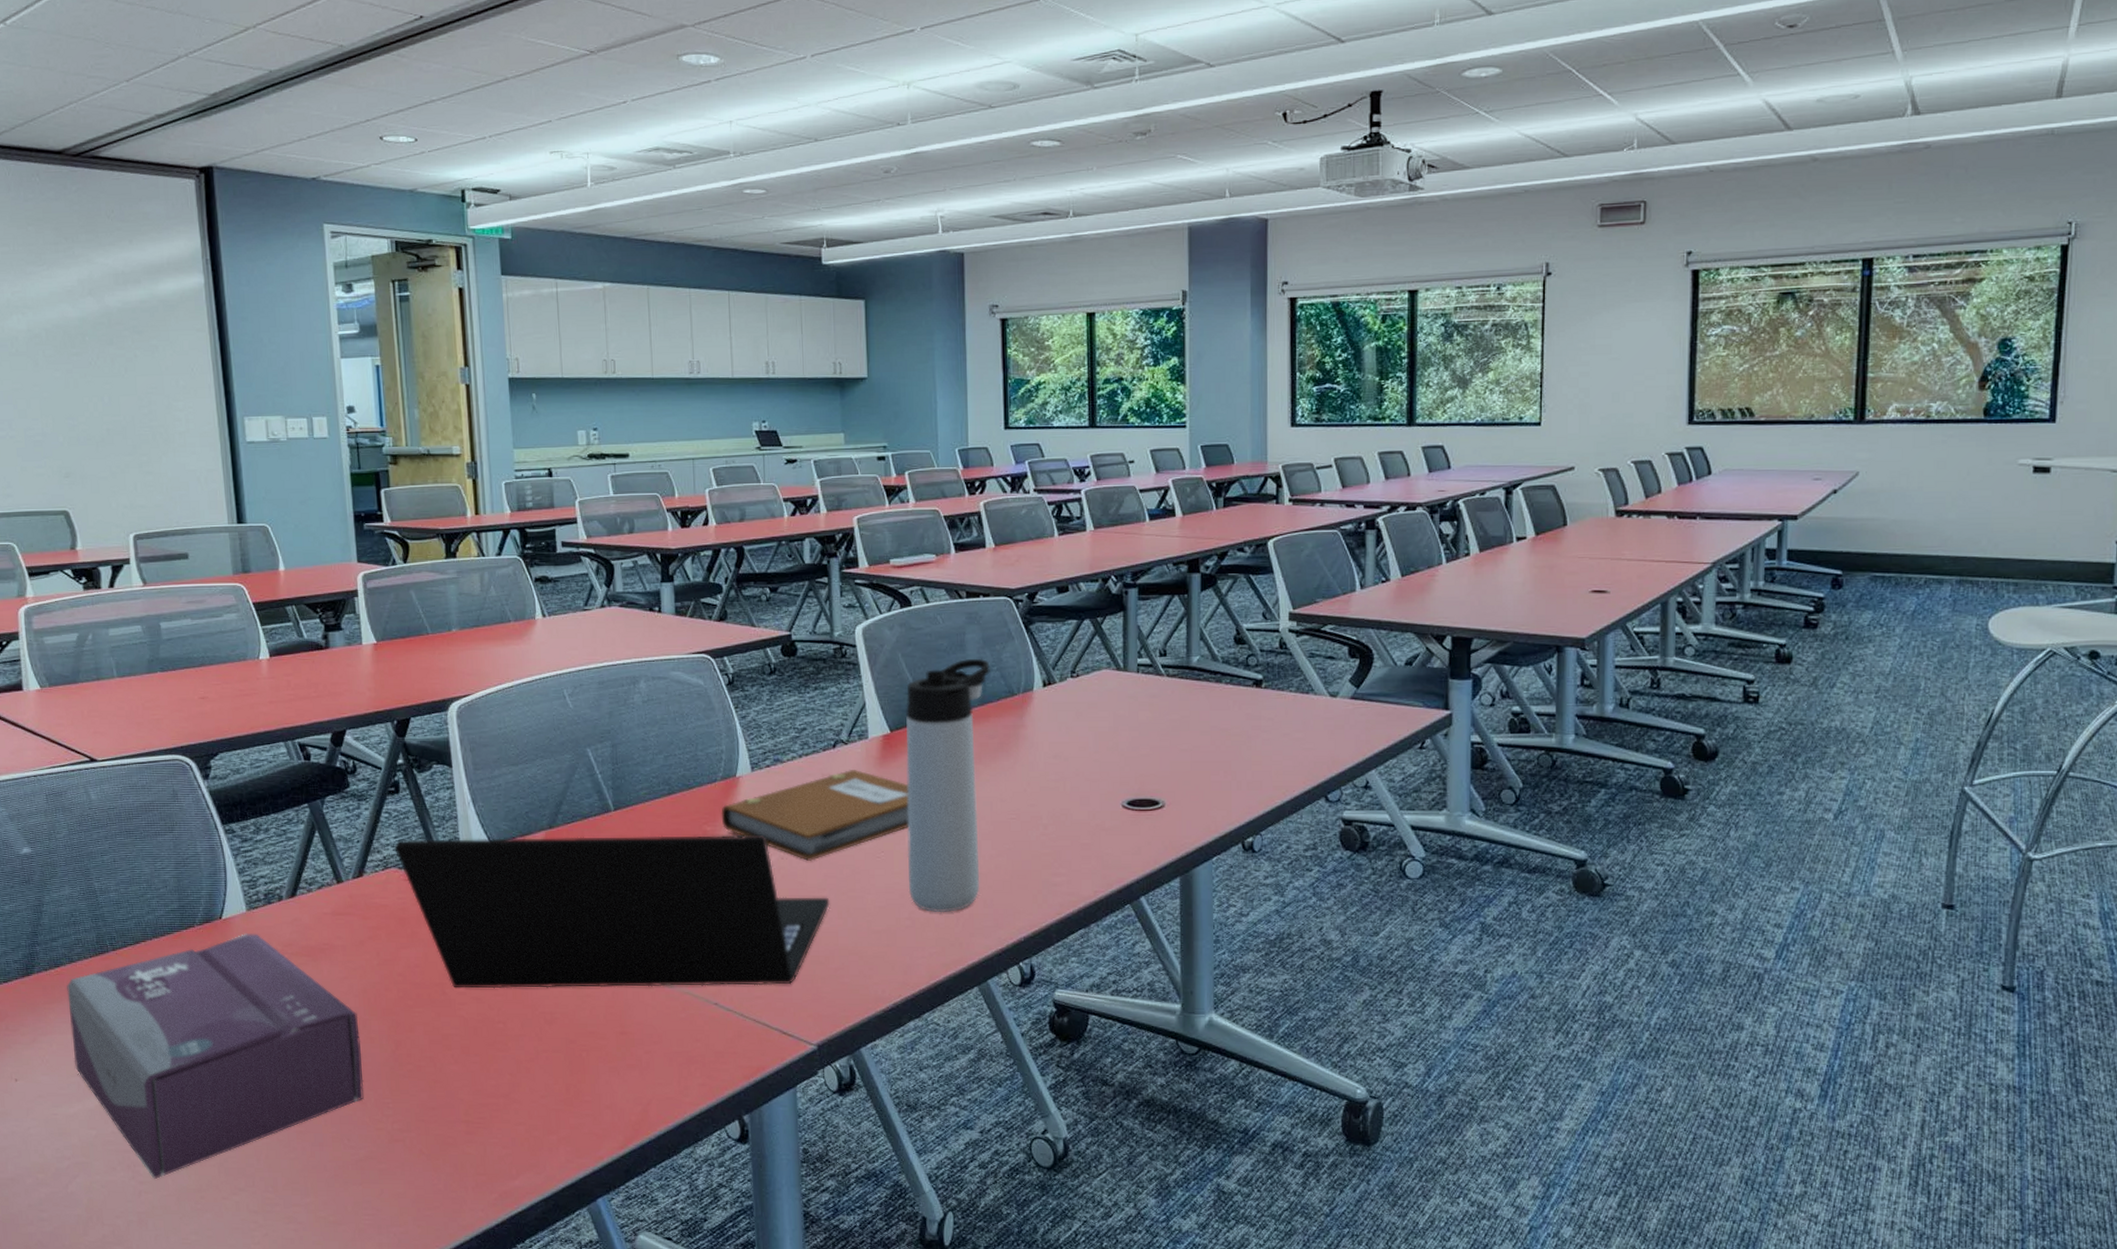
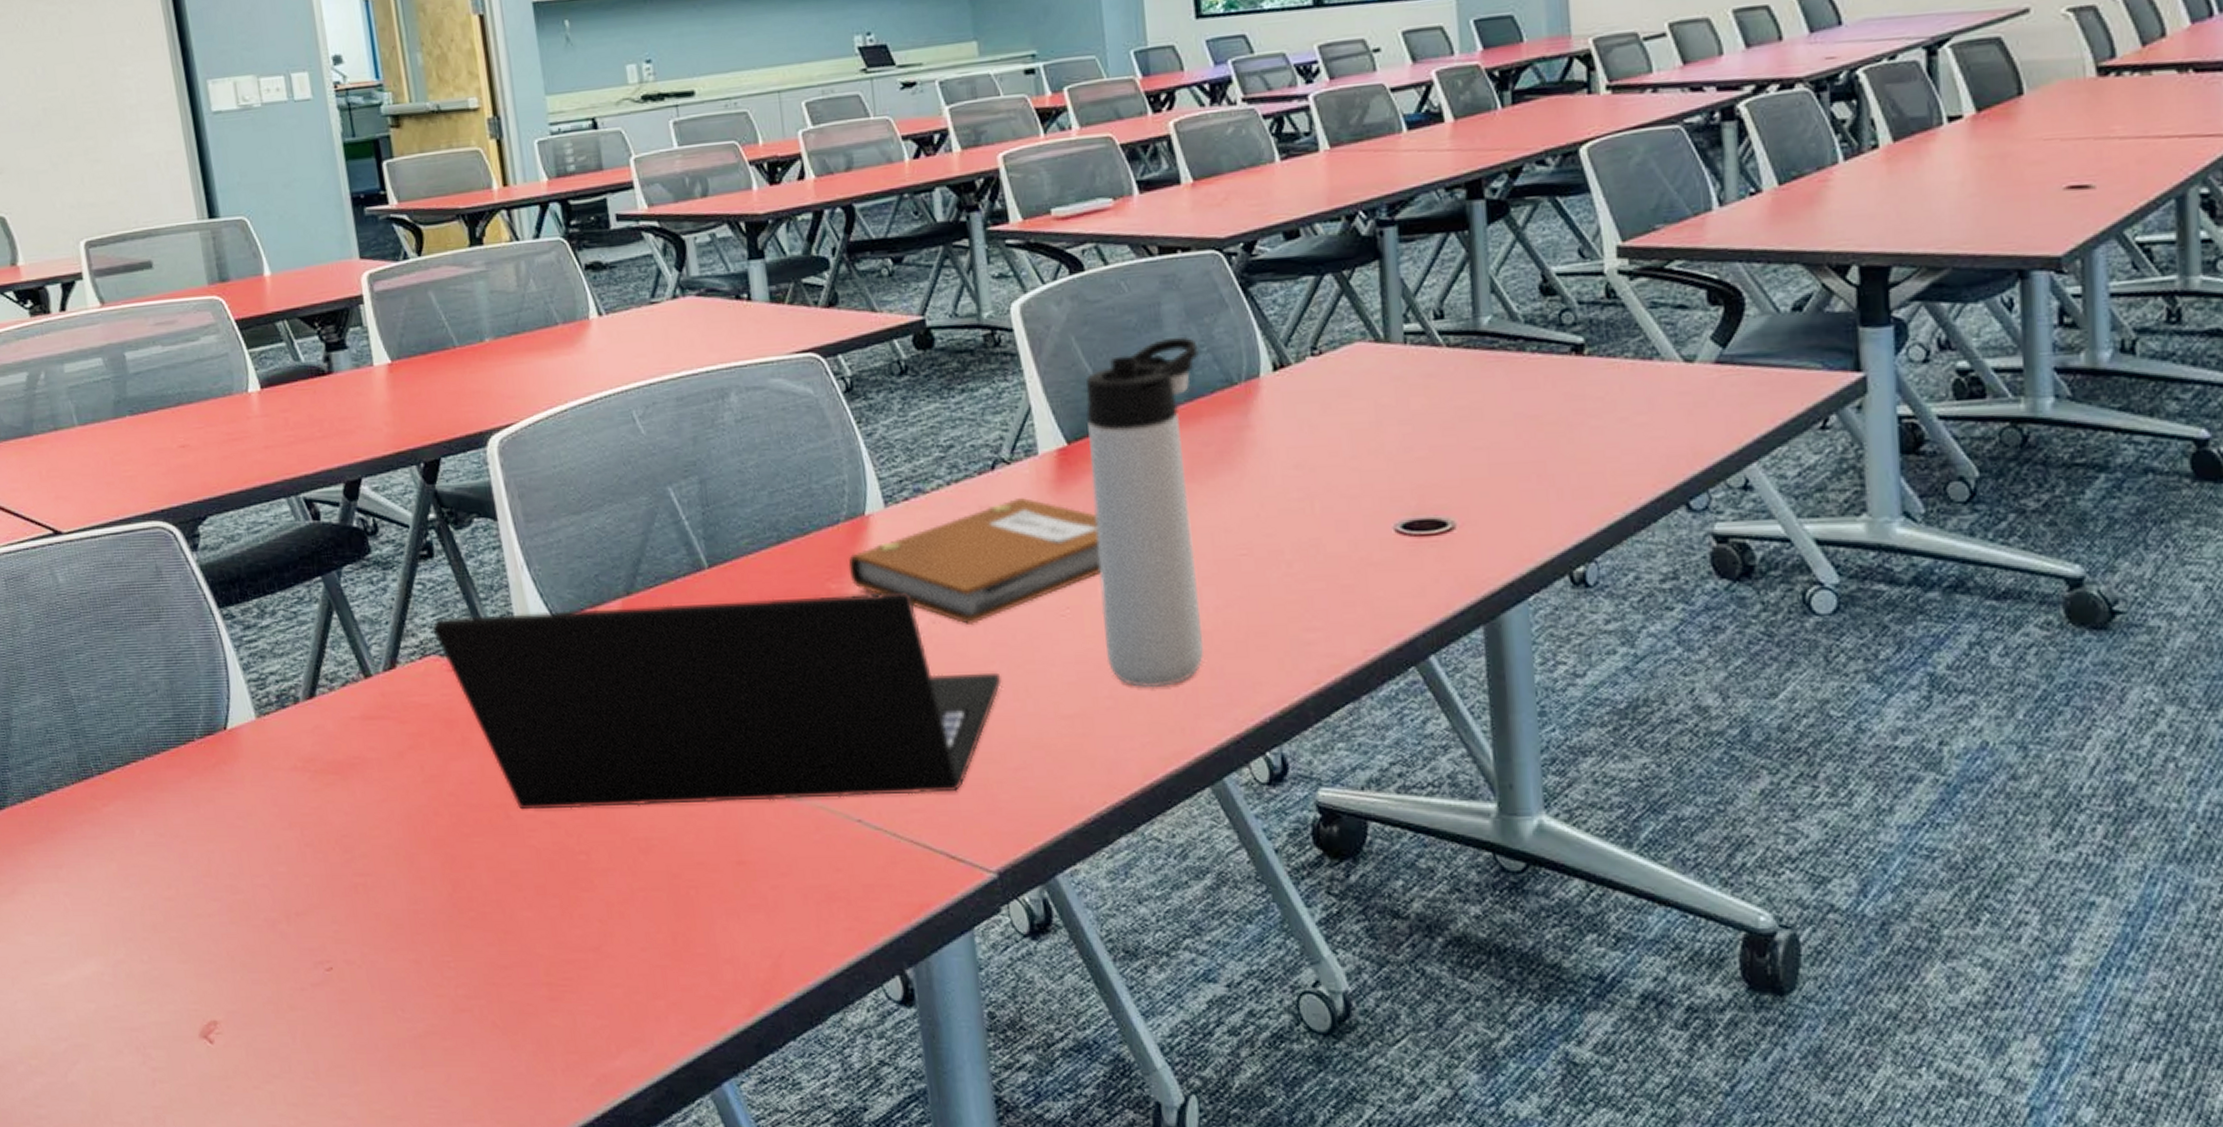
tissue box: present [67,933,364,1179] -> none [47,747,418,1064]

